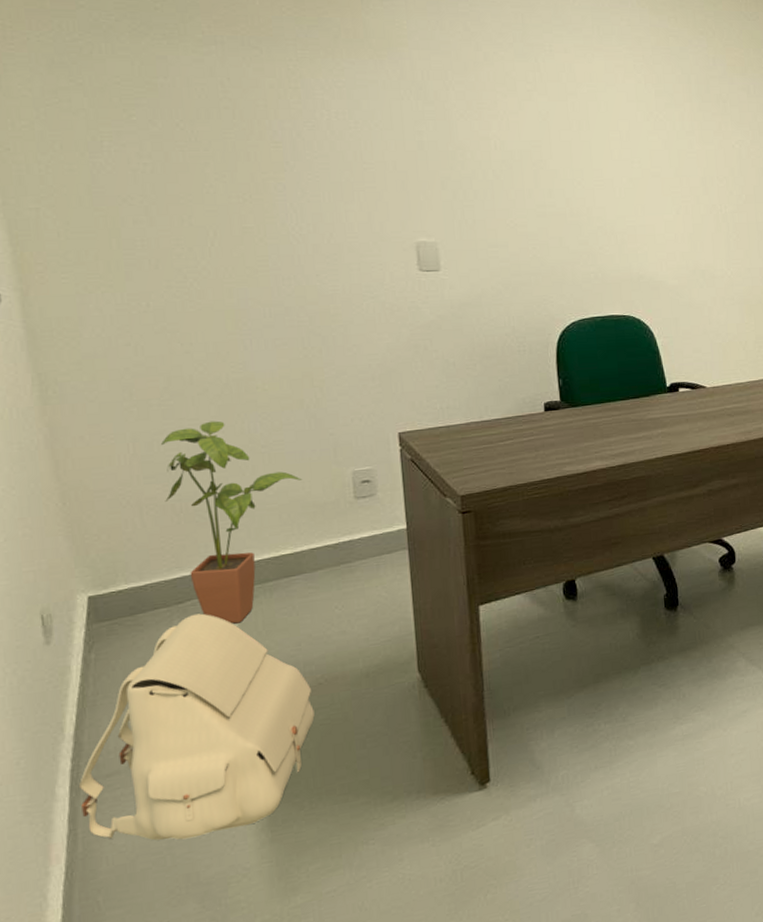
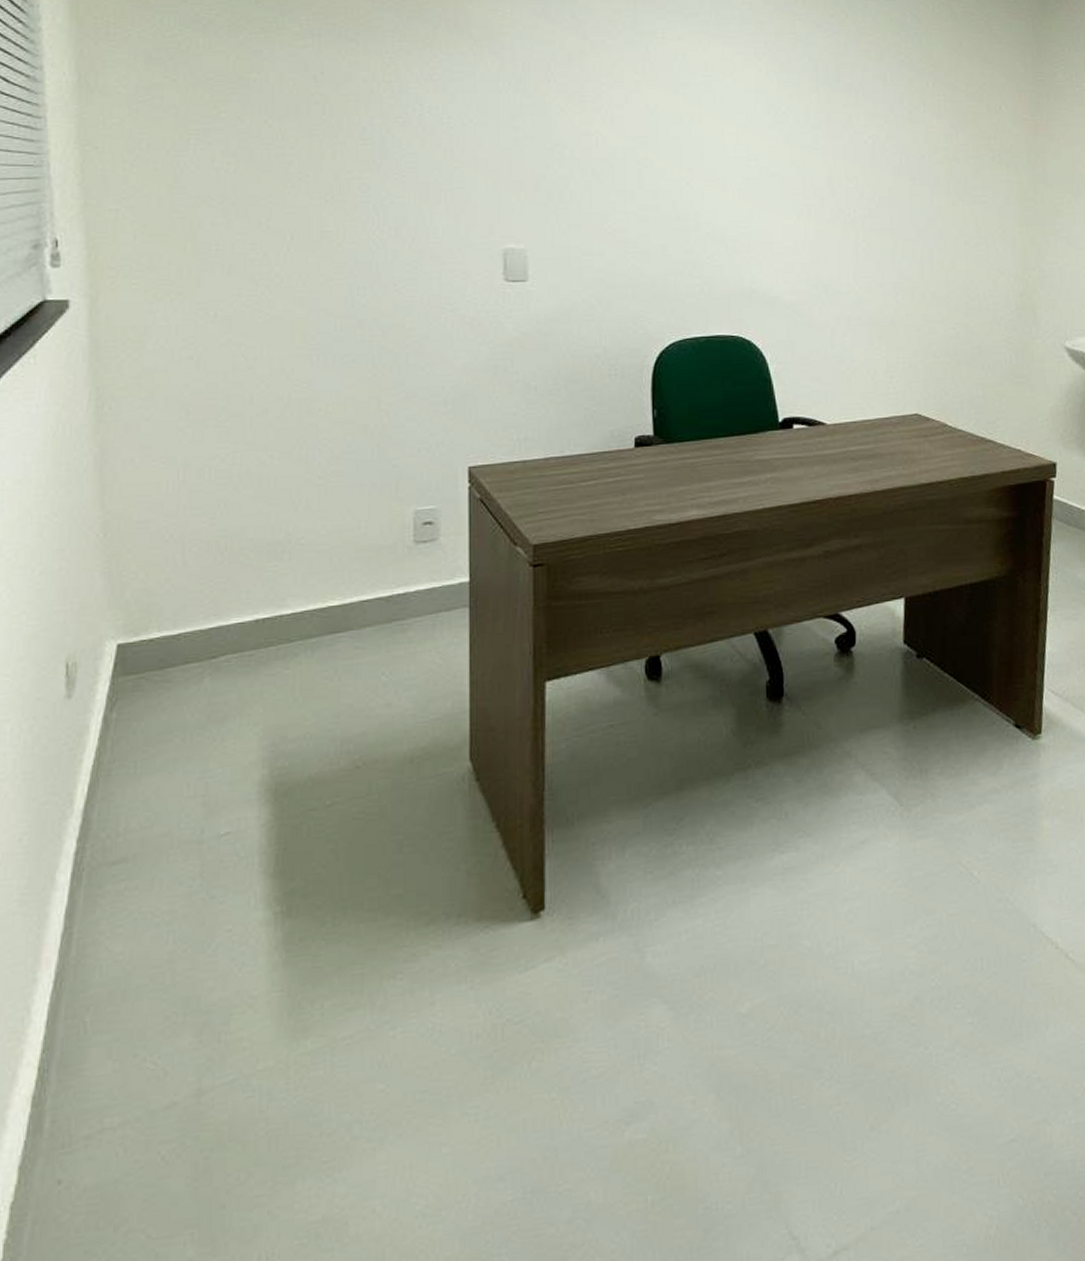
satchel: present [78,613,315,841] -> none [80,671,348,952]
house plant: present [160,420,302,624] -> none [210,446,358,687]

